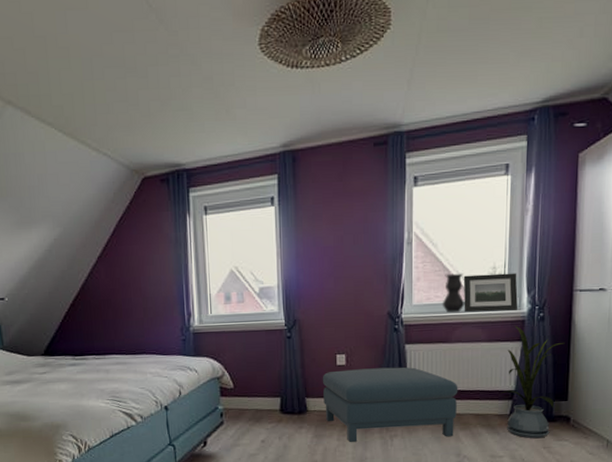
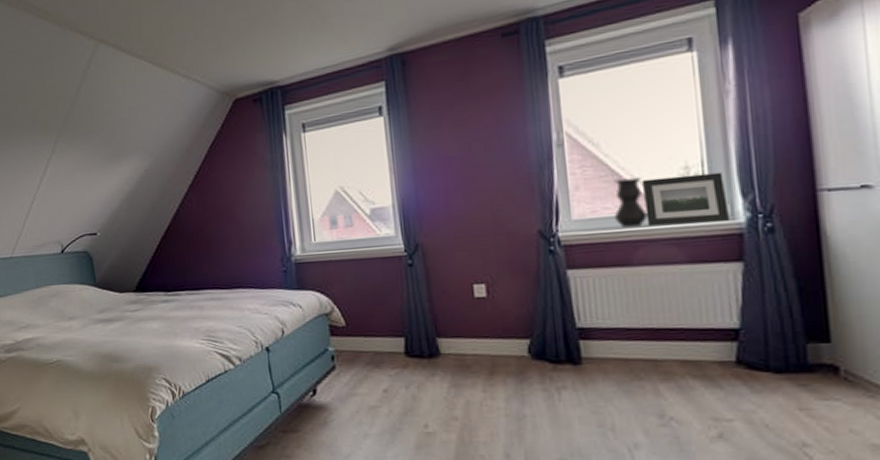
ottoman: present [322,367,458,442] -> none [456,298,652,394]
house plant: present [501,325,565,439] -> none [718,240,814,396]

